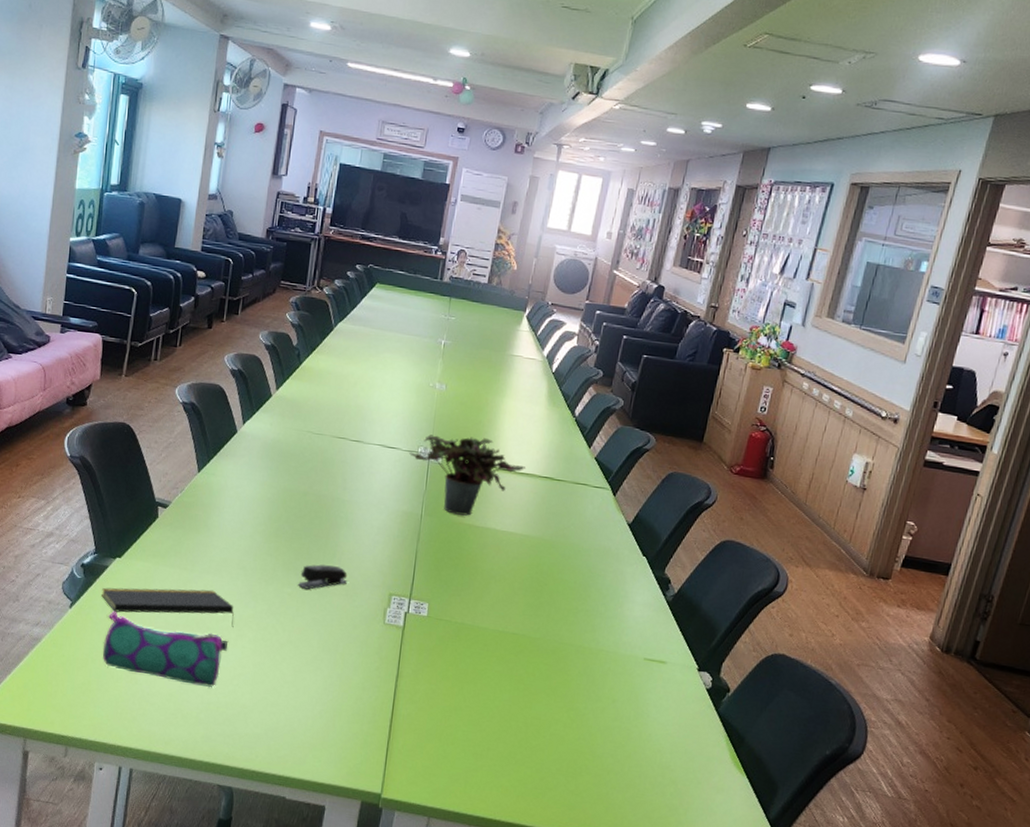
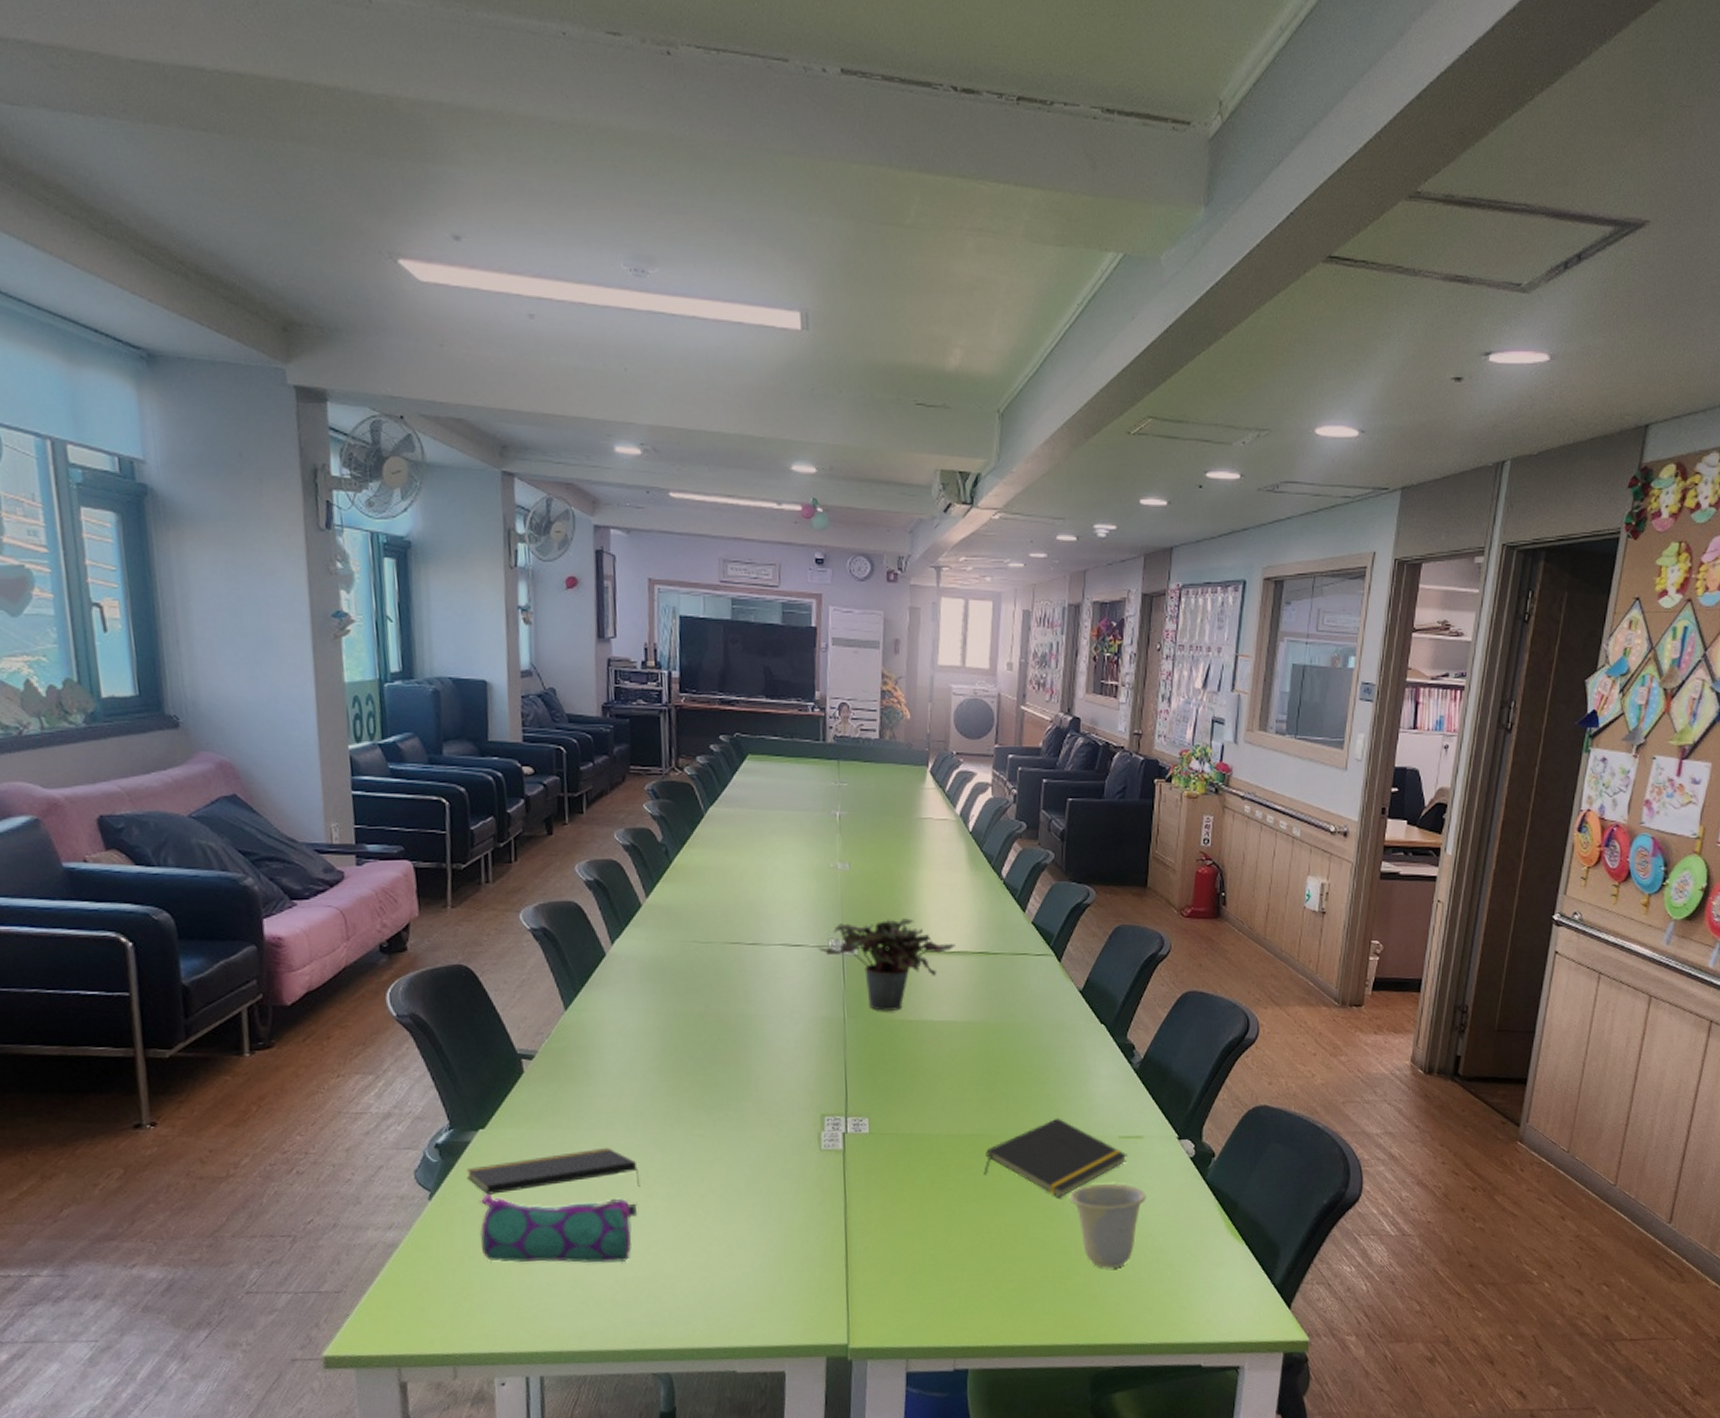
stapler: present [298,564,348,590] -> none [711,1094,769,1127]
notepad: none [519,631,650,703] -> present [984,1117,1127,1198]
cup: none [592,696,662,775] -> present [1070,1184,1147,1268]

